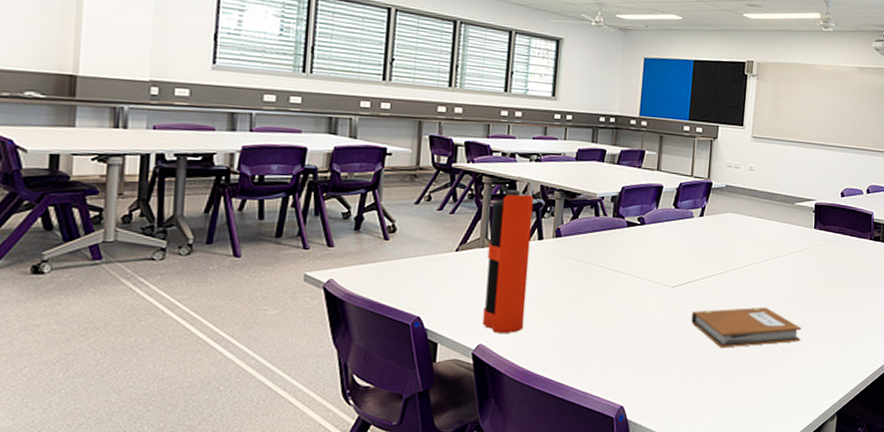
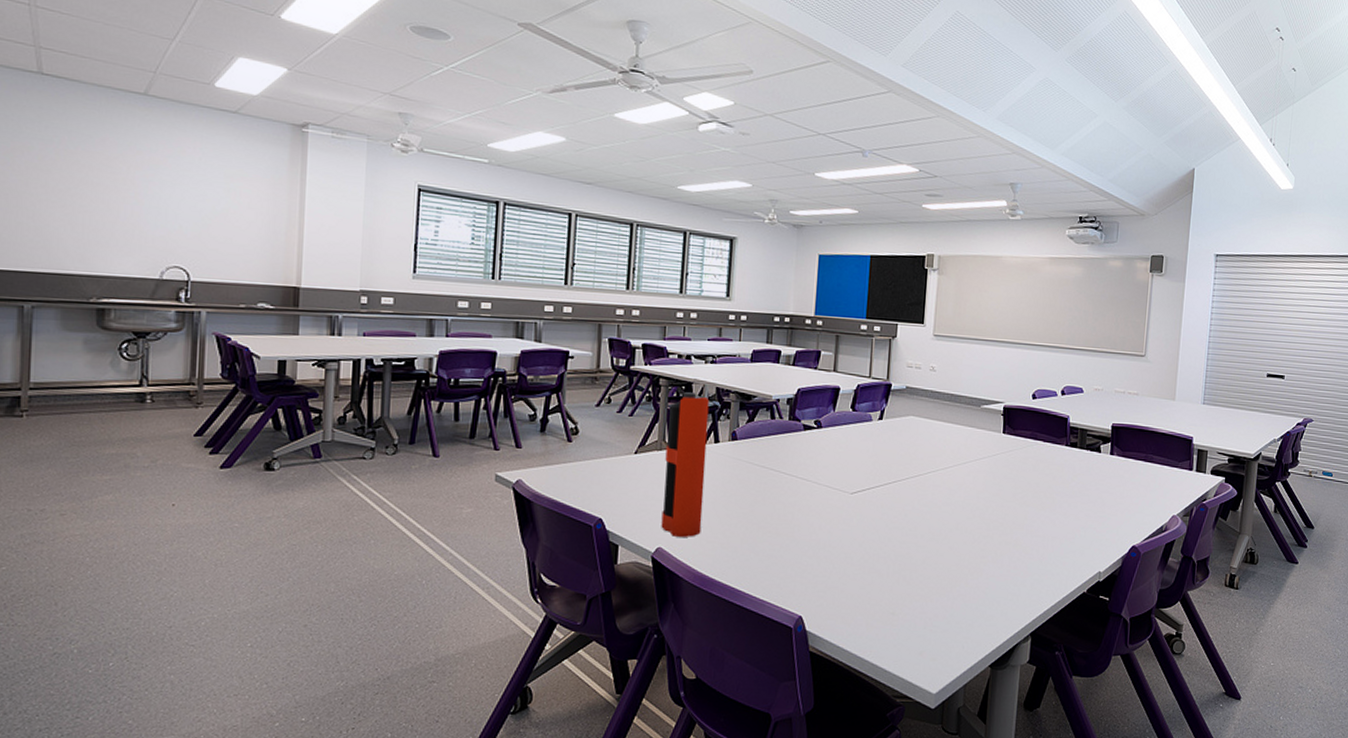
notebook: present [691,307,802,348] -> none [871,516,991,560]

